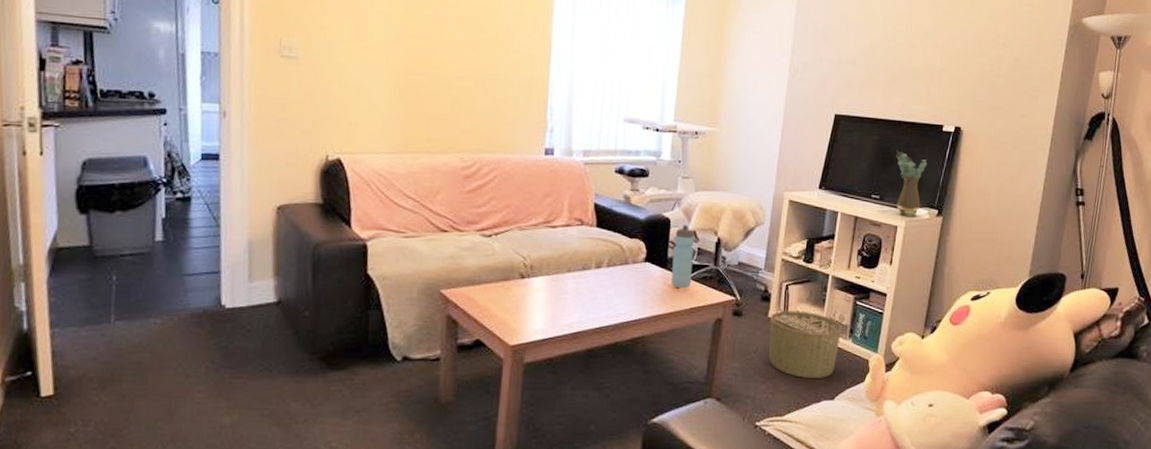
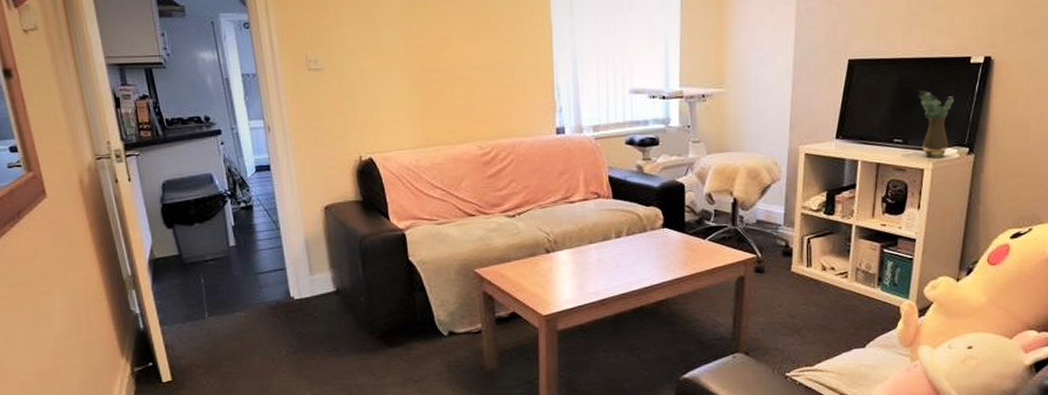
water bottle: present [671,225,694,289] -> none [690,188,711,251]
basket: present [769,309,842,379] -> none [793,262,869,329]

